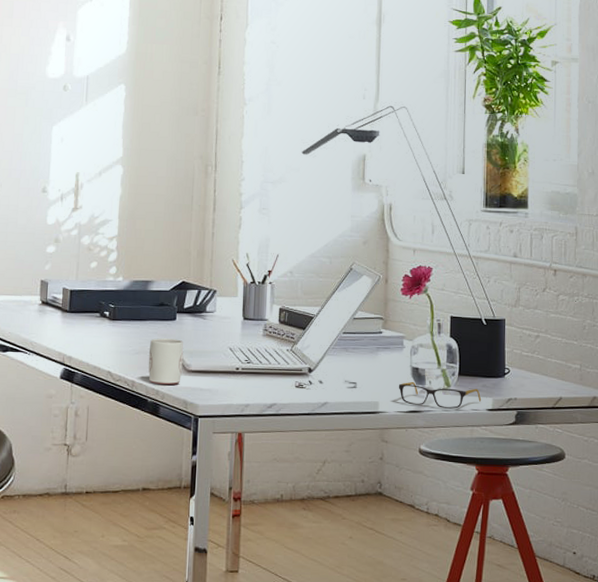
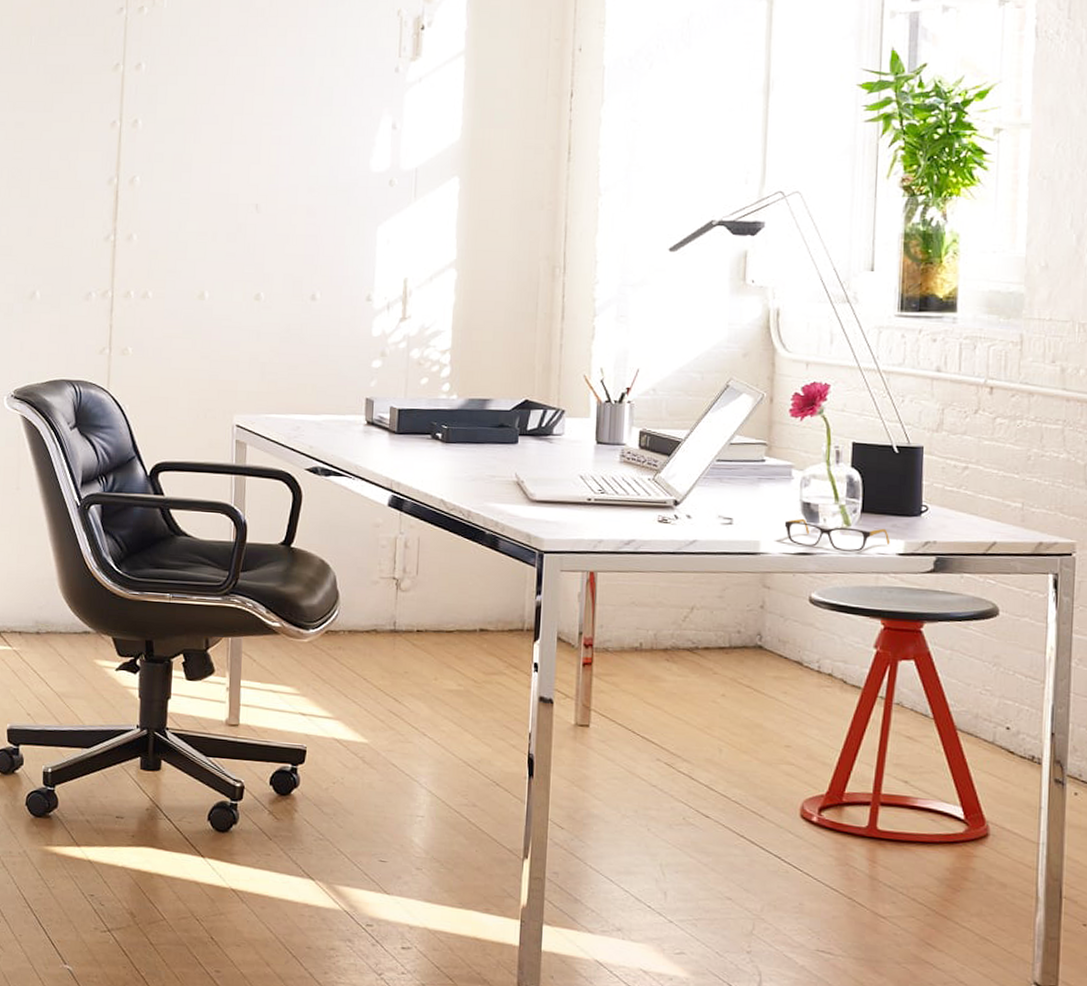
mug: present [148,338,184,385] -> none [485,463,527,516]

